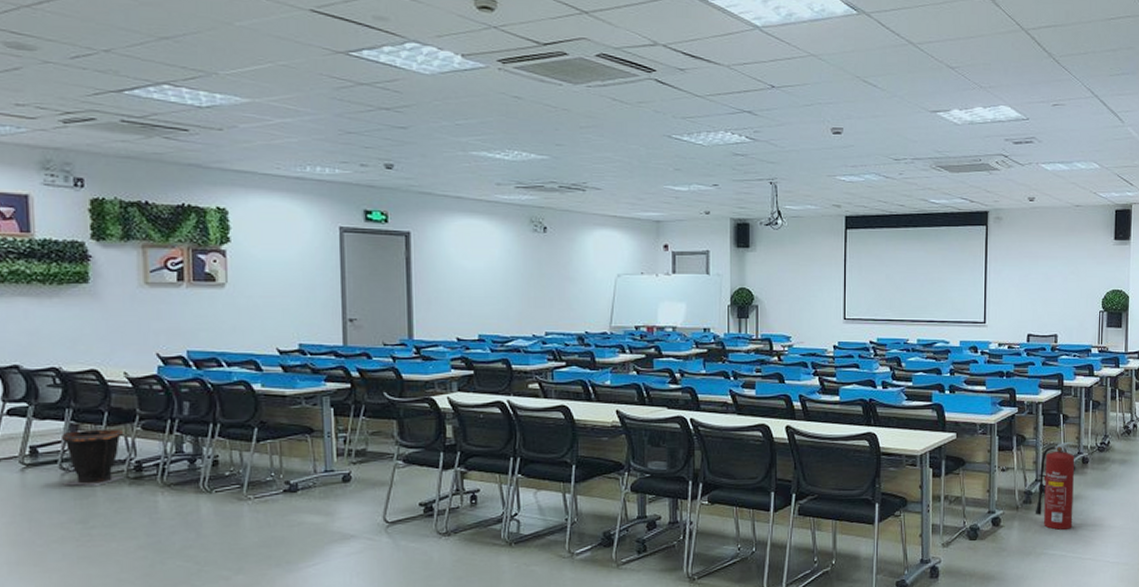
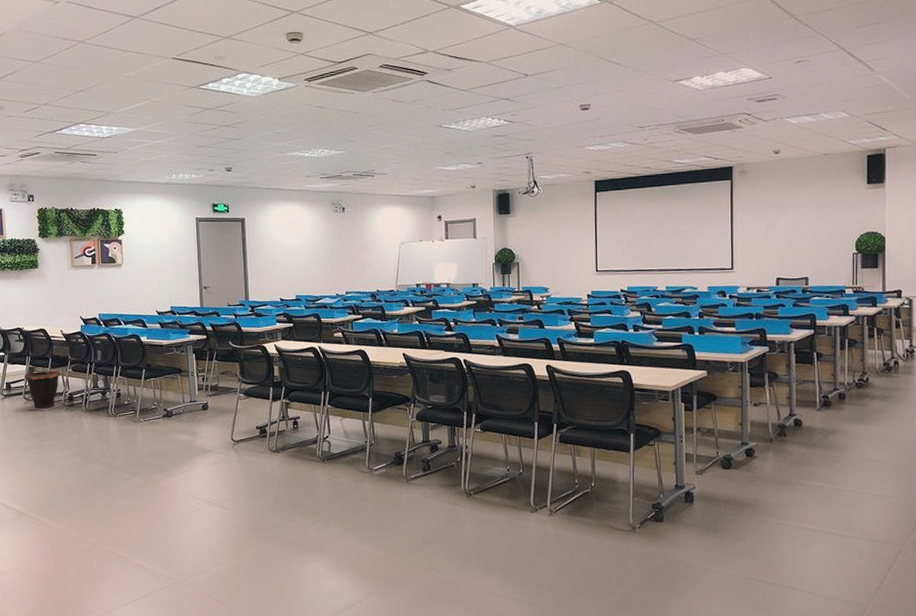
fire extinguisher: present [1035,441,1076,530] -> none [789,378,832,462]

